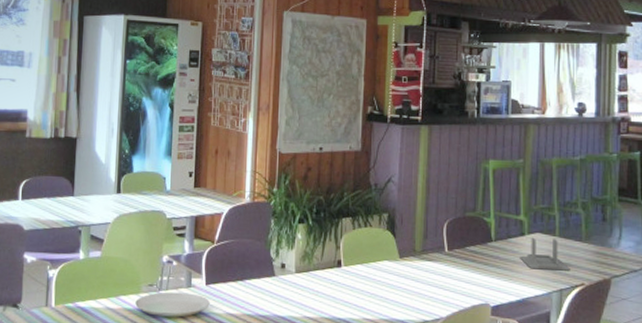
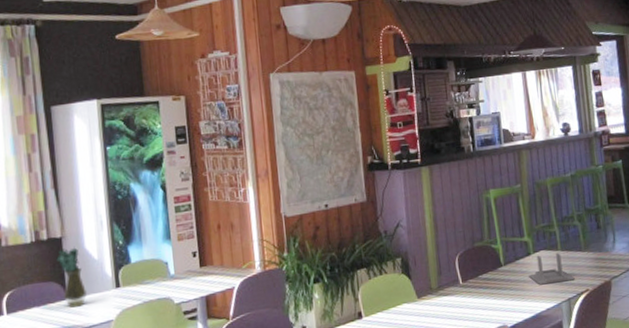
vase: none [69,147,92,205] -> present [56,247,88,308]

